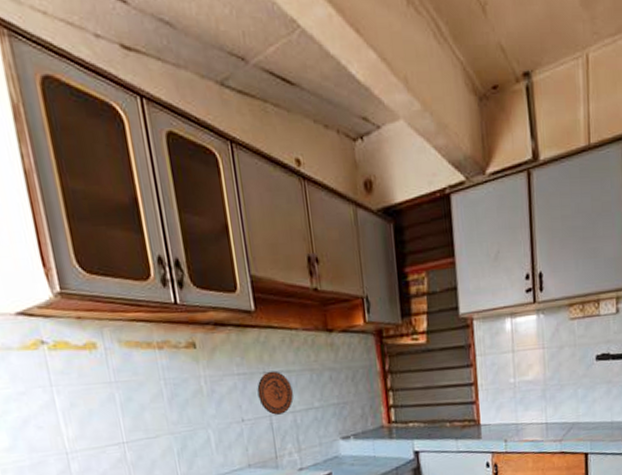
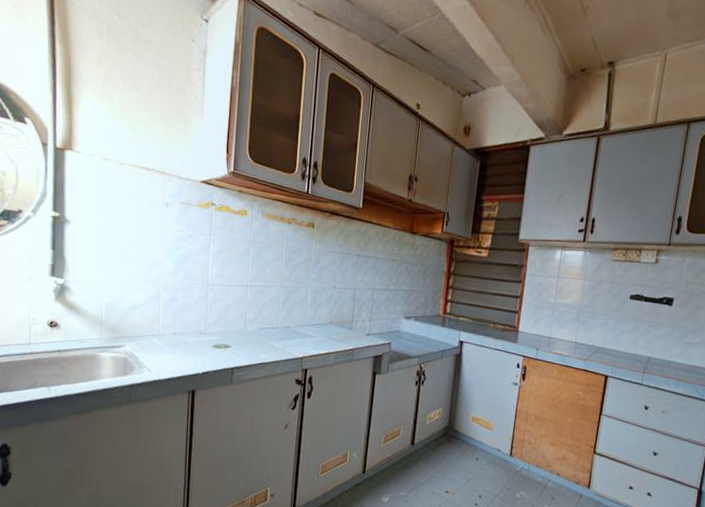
decorative plate: present [257,370,294,415] -> none [349,255,376,289]

